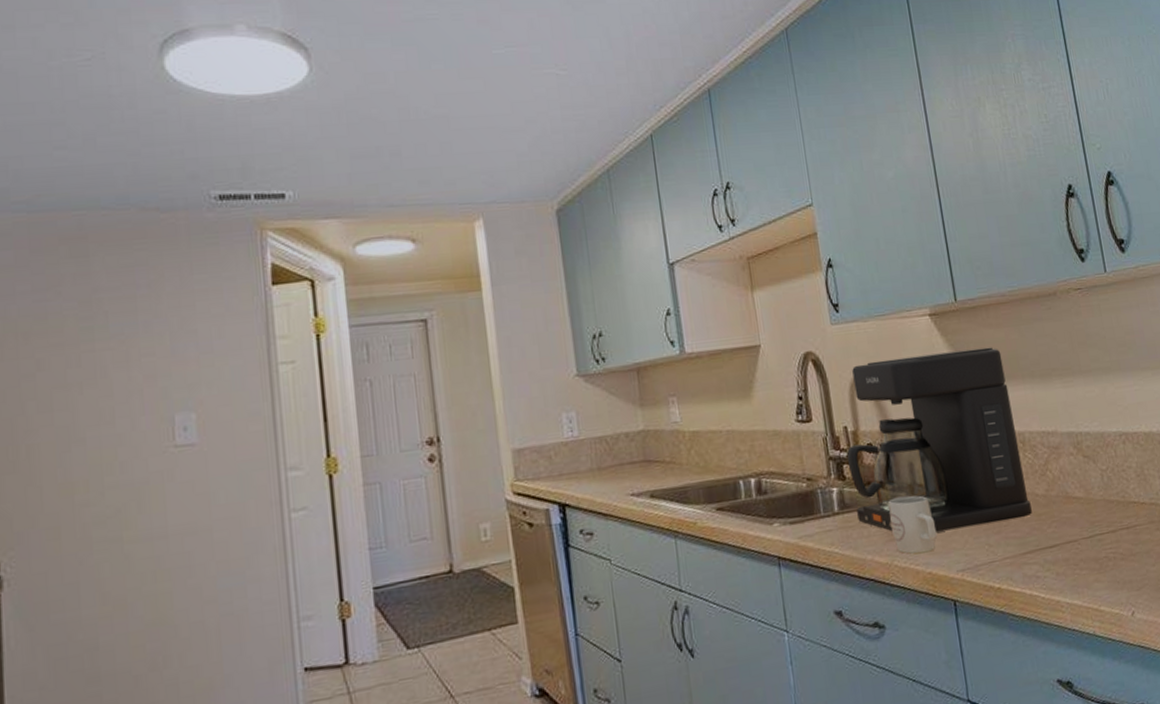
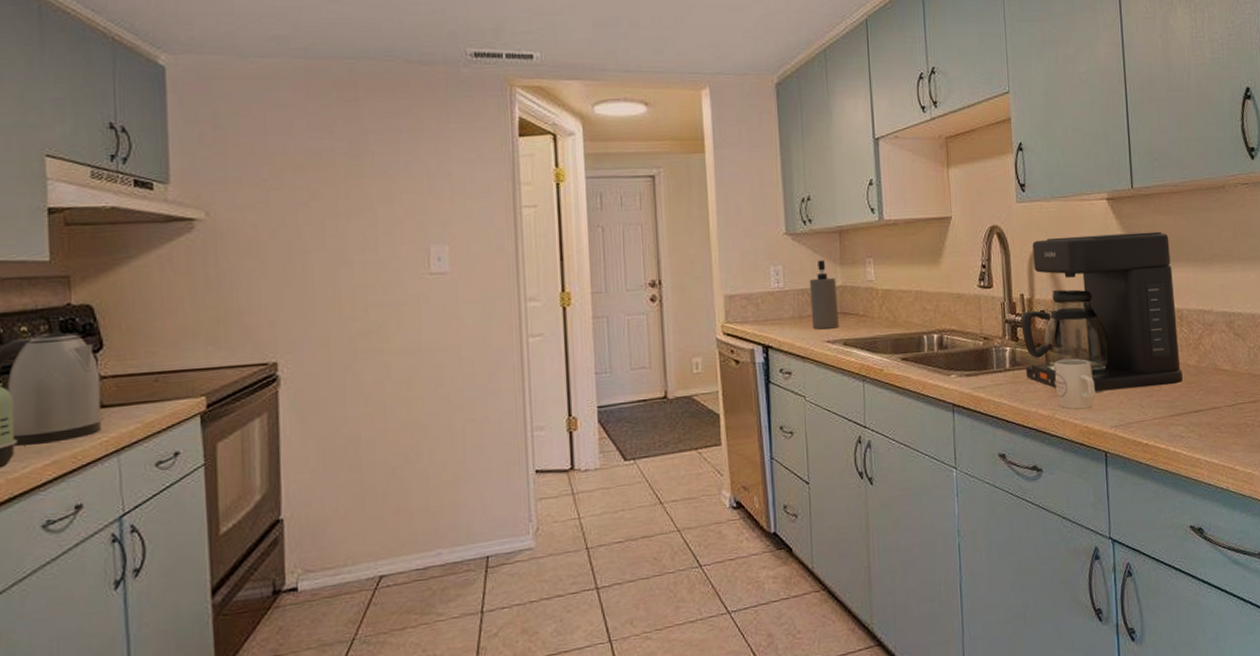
soap dispenser: none [606,402,644,482] -> present [809,259,839,330]

